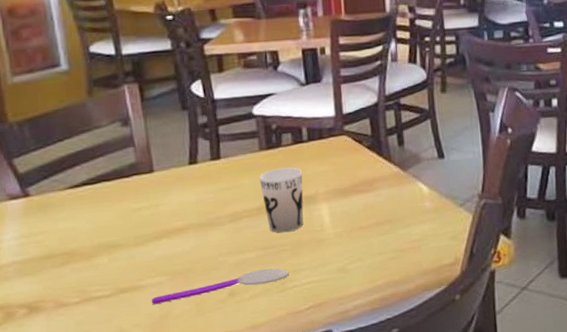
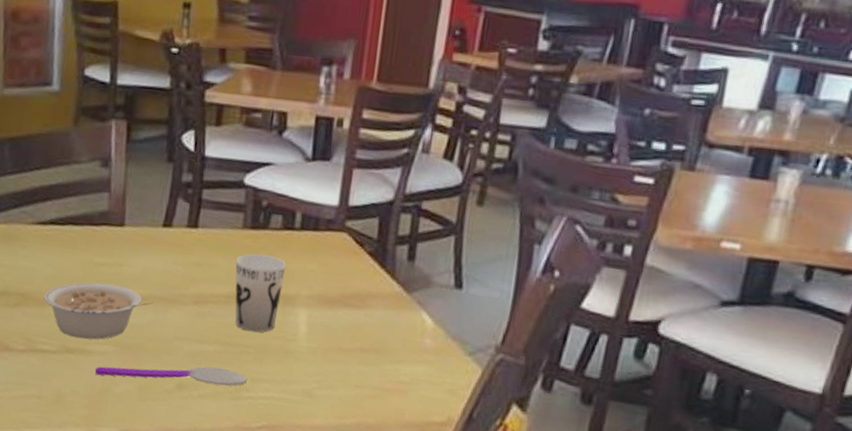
legume: none [89,223,194,278] -> present [43,282,153,340]

